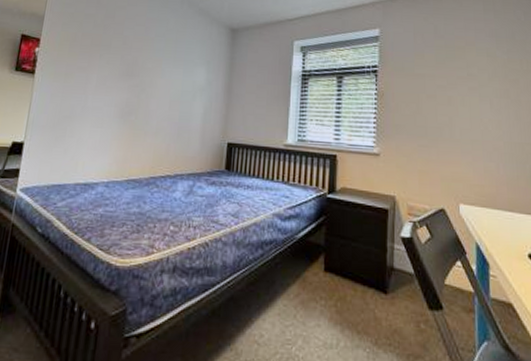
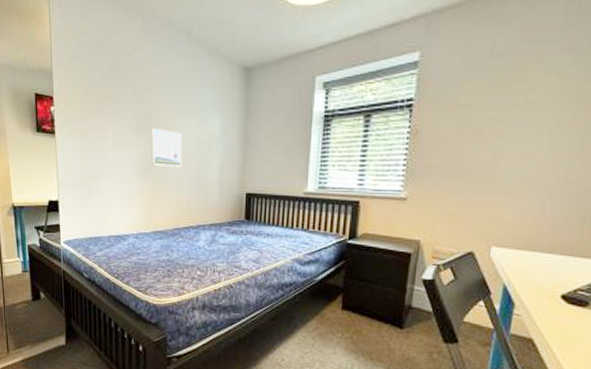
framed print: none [133,74,168,114] -> present [151,128,183,168]

